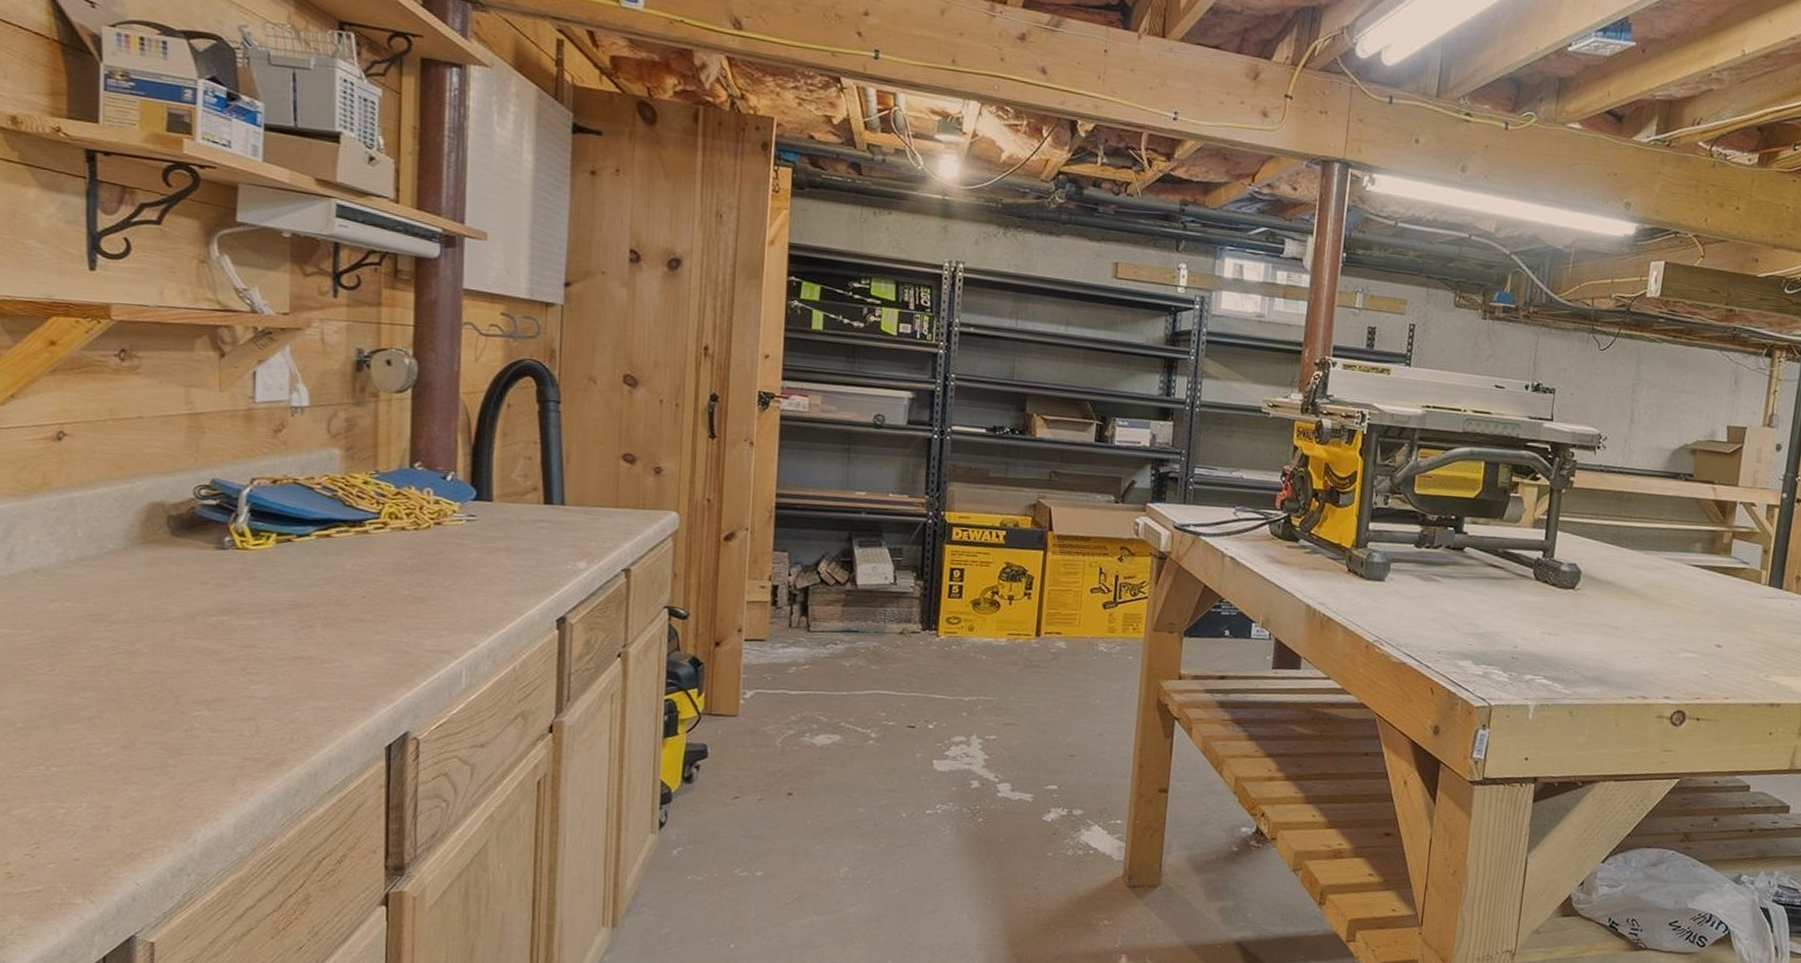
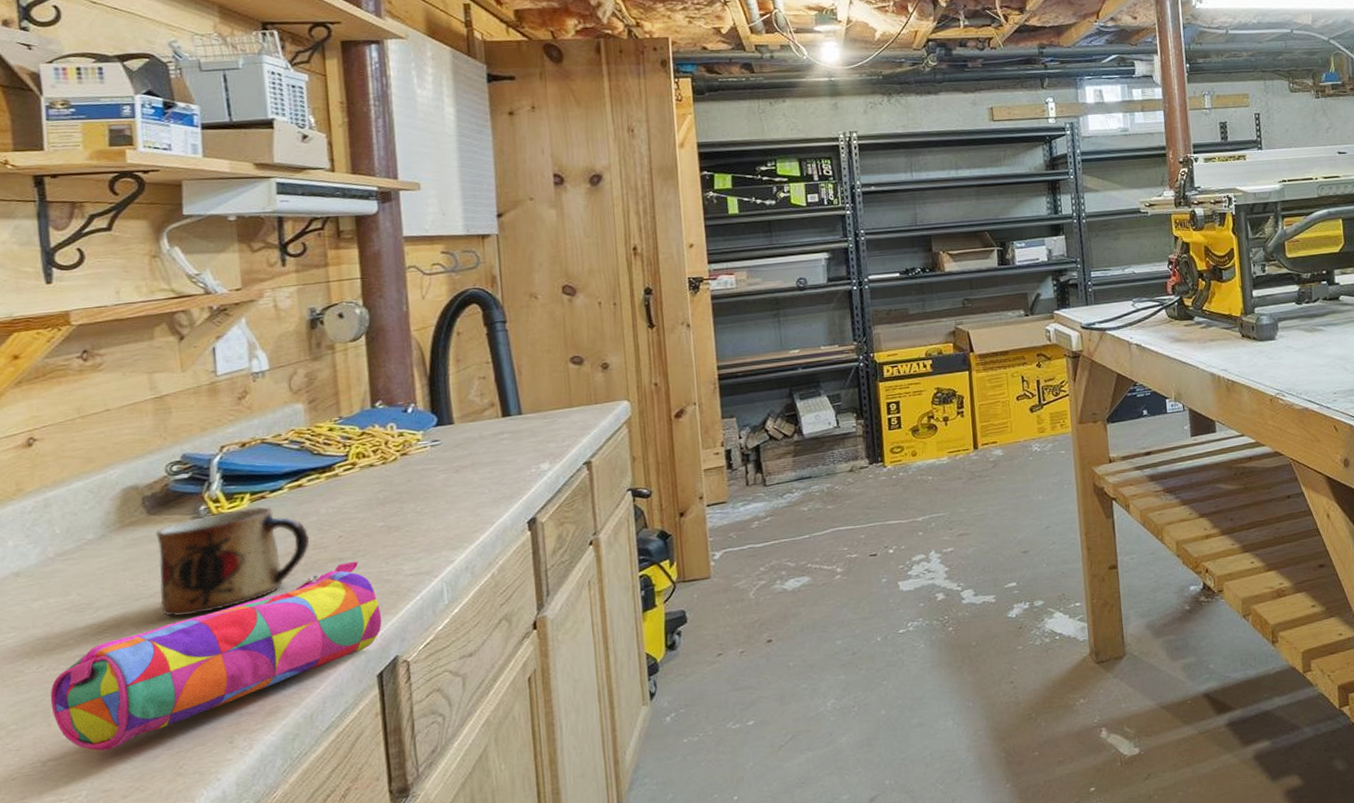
pencil case: none [59,625,397,768] -> present [50,561,382,751]
mug: none [176,547,332,649] -> present [156,506,310,617]

